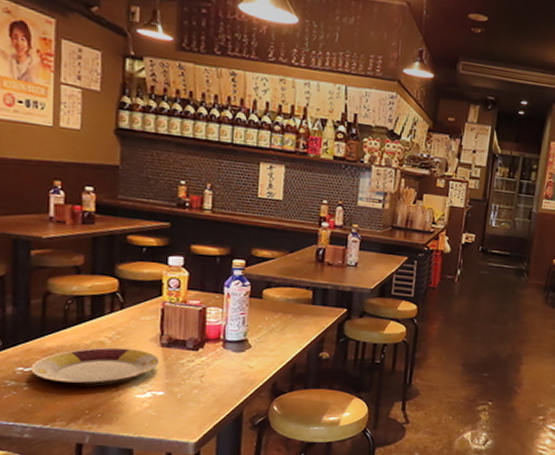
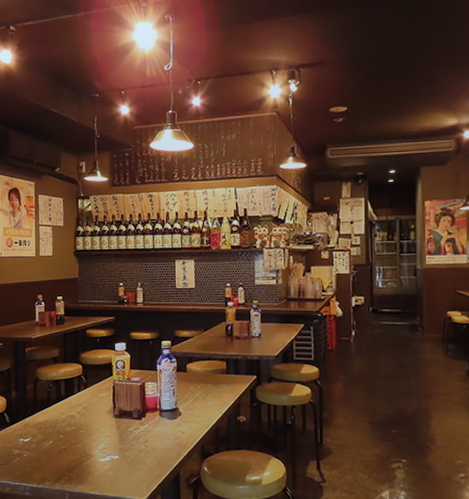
plate: present [31,347,159,386] -> none [28,420,113,452]

